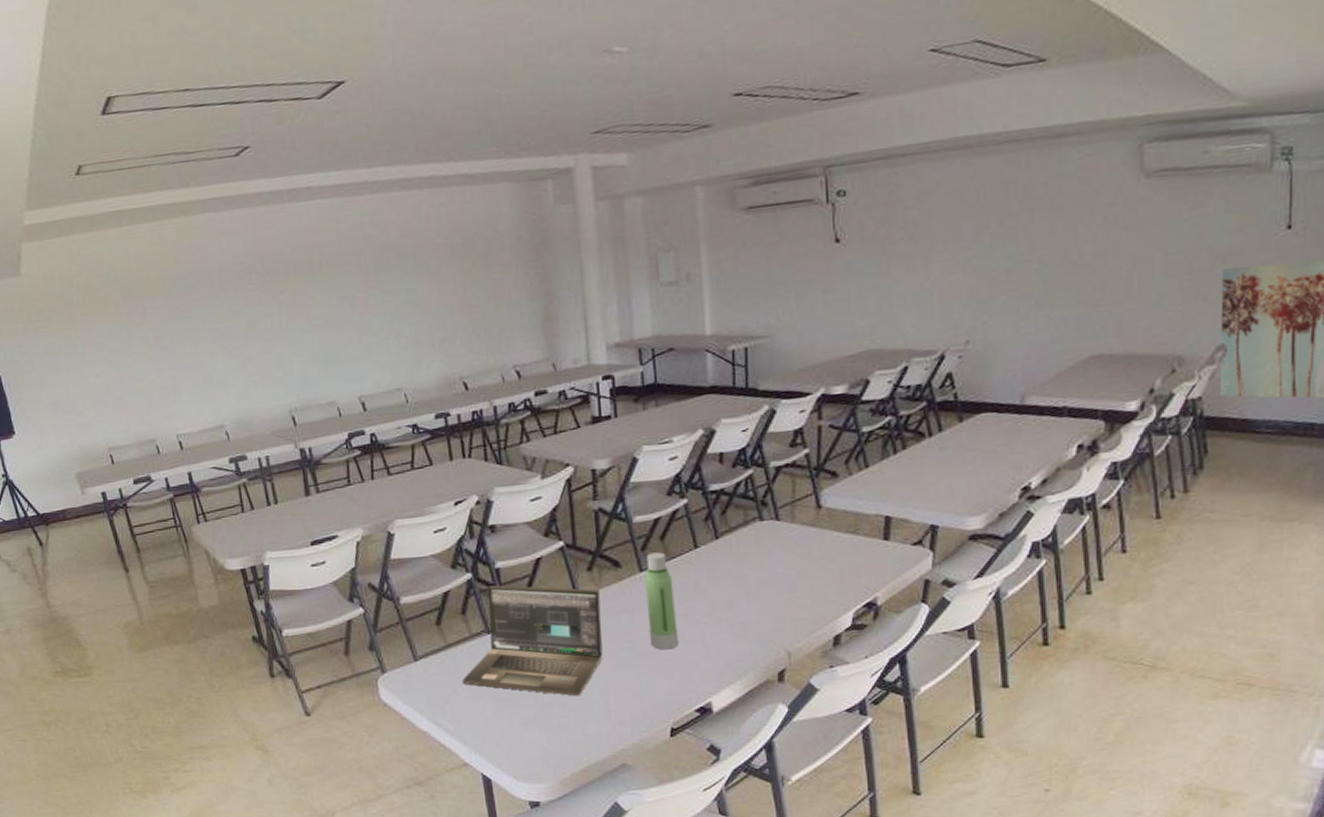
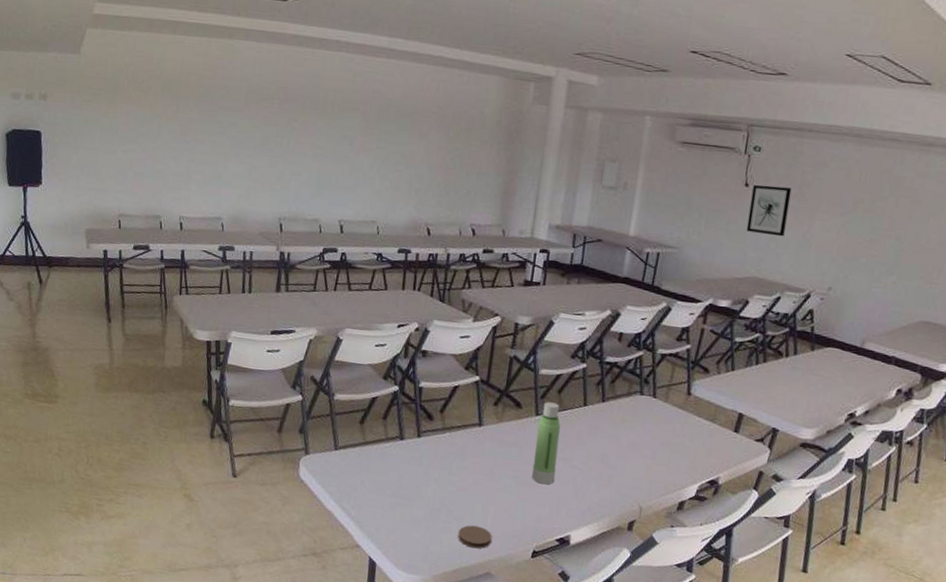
laptop: present [462,585,603,697] -> none [371,400,500,508]
coaster: none [579,713,620,740] -> present [458,525,492,549]
wall art: none [846,231,897,297] -> present [746,185,792,237]

